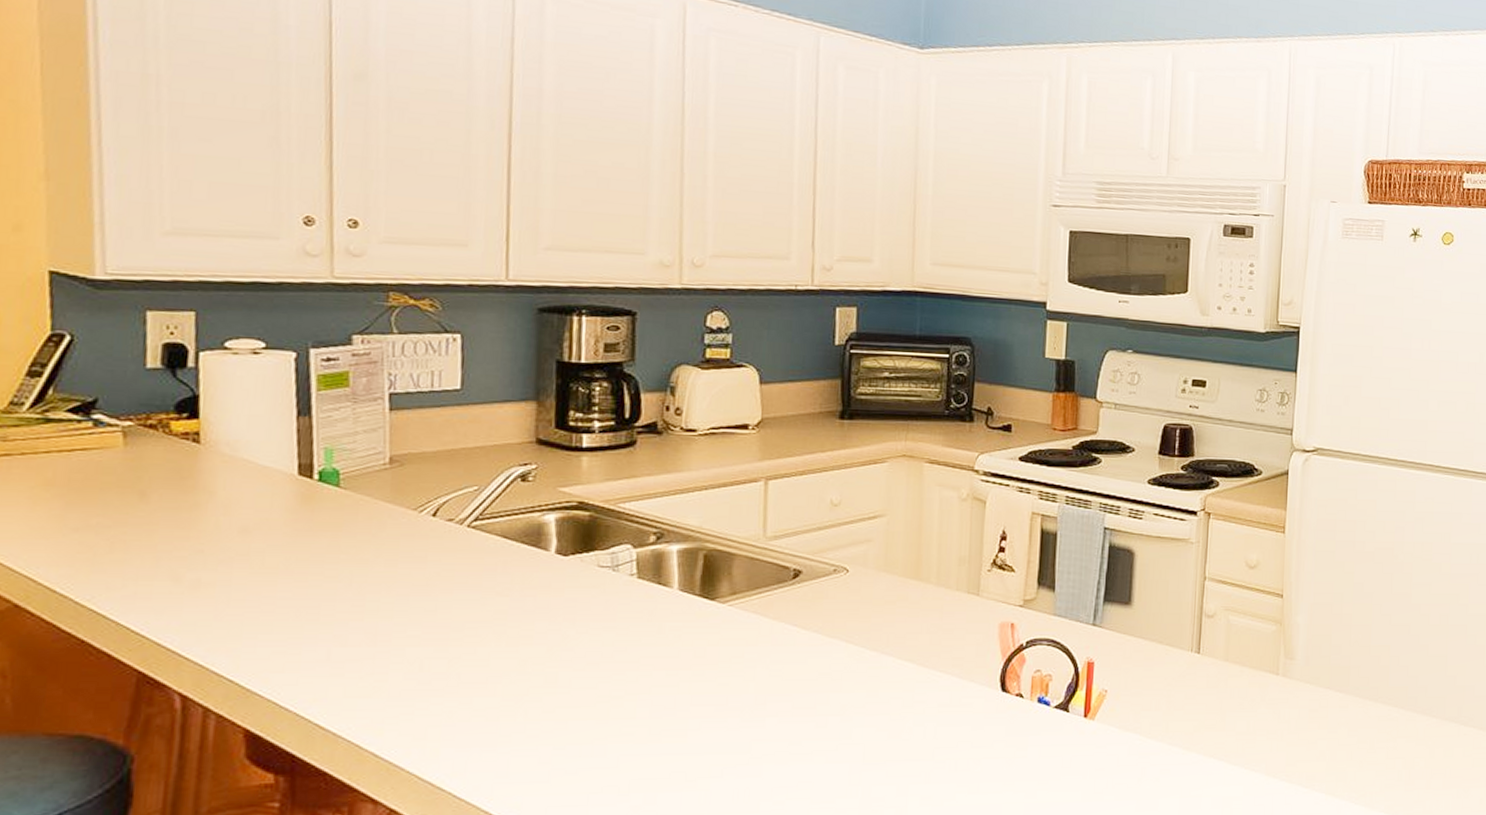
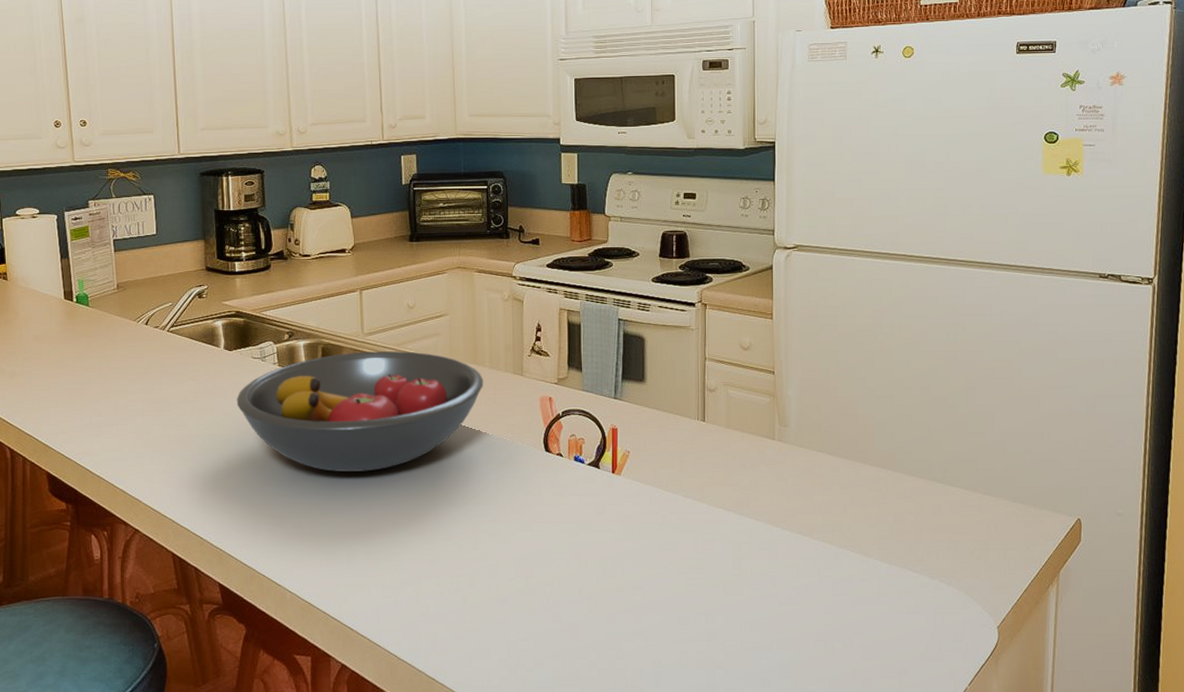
fruit bowl: none [569,561,928,722] -> present [236,351,484,472]

